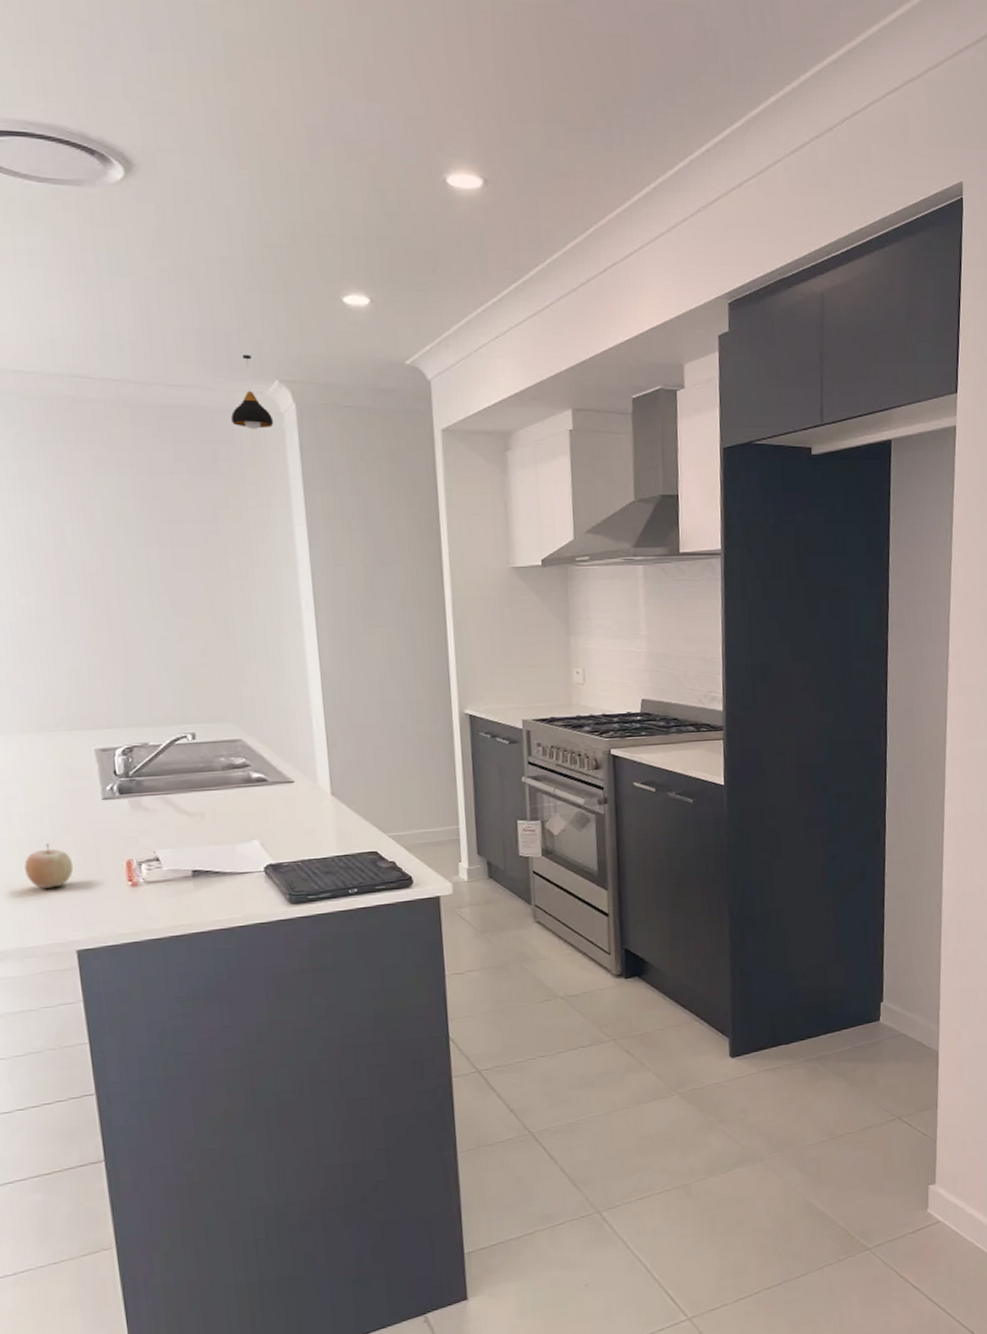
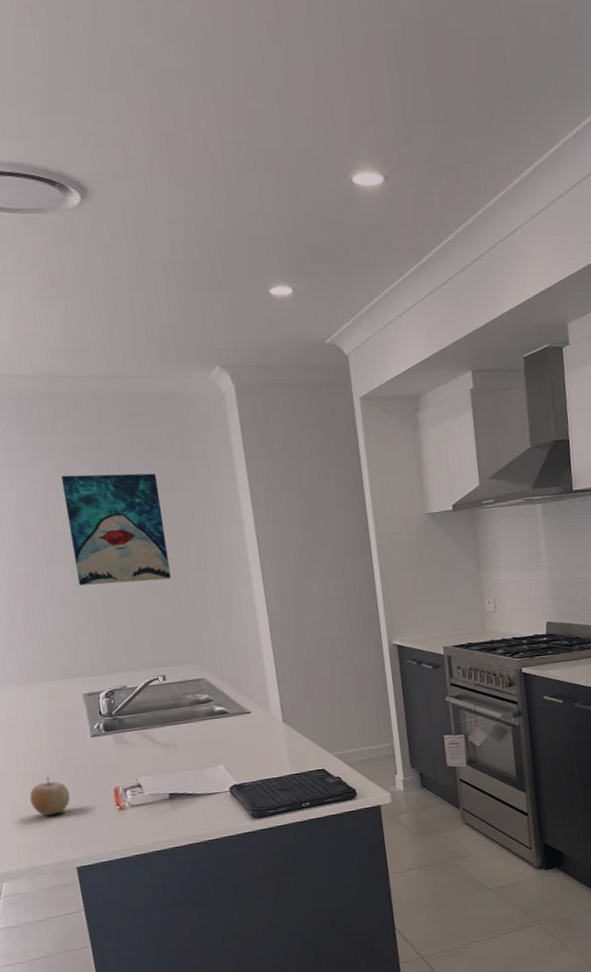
wall art: none [82,493,208,624] -> present [61,473,171,586]
pendant light: present [230,354,274,429] -> none [180,345,217,410]

